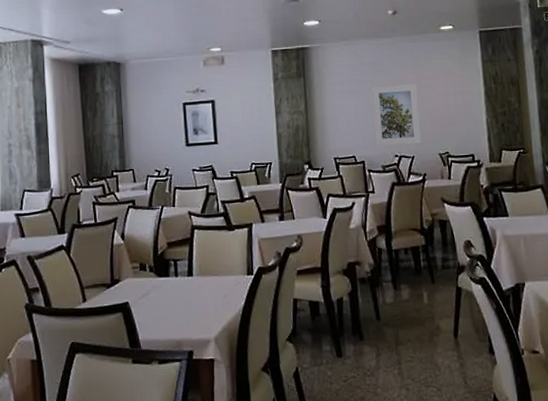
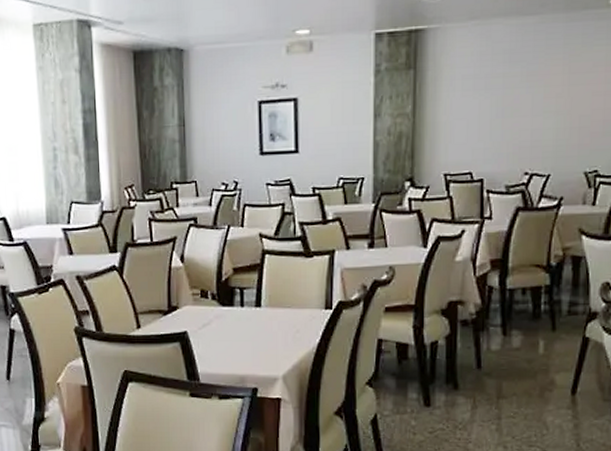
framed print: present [372,84,422,147] -> none [501,79,566,161]

